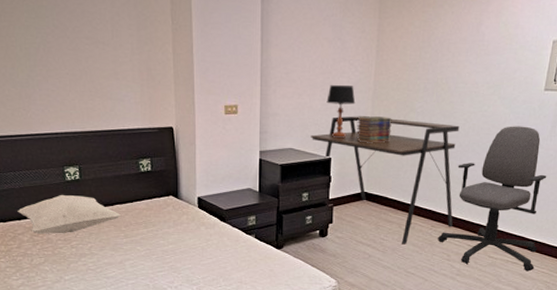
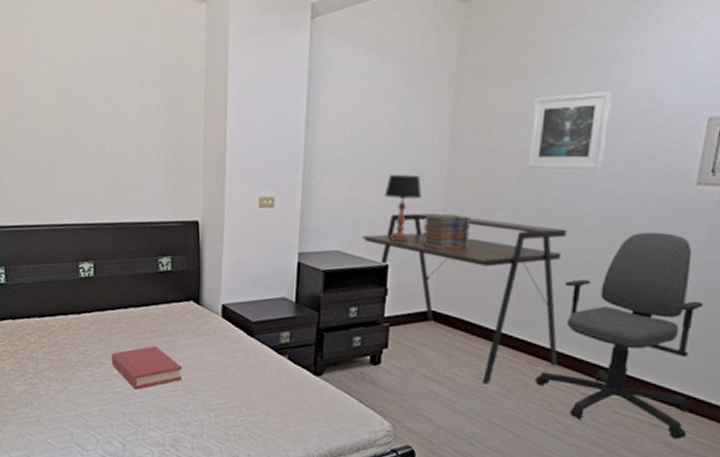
cushion: present [17,194,121,234] -> none [27,292,134,338]
hardback book: none [102,236,167,273] -> present [111,346,182,390]
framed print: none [431,19,490,80] -> present [526,91,612,170]

